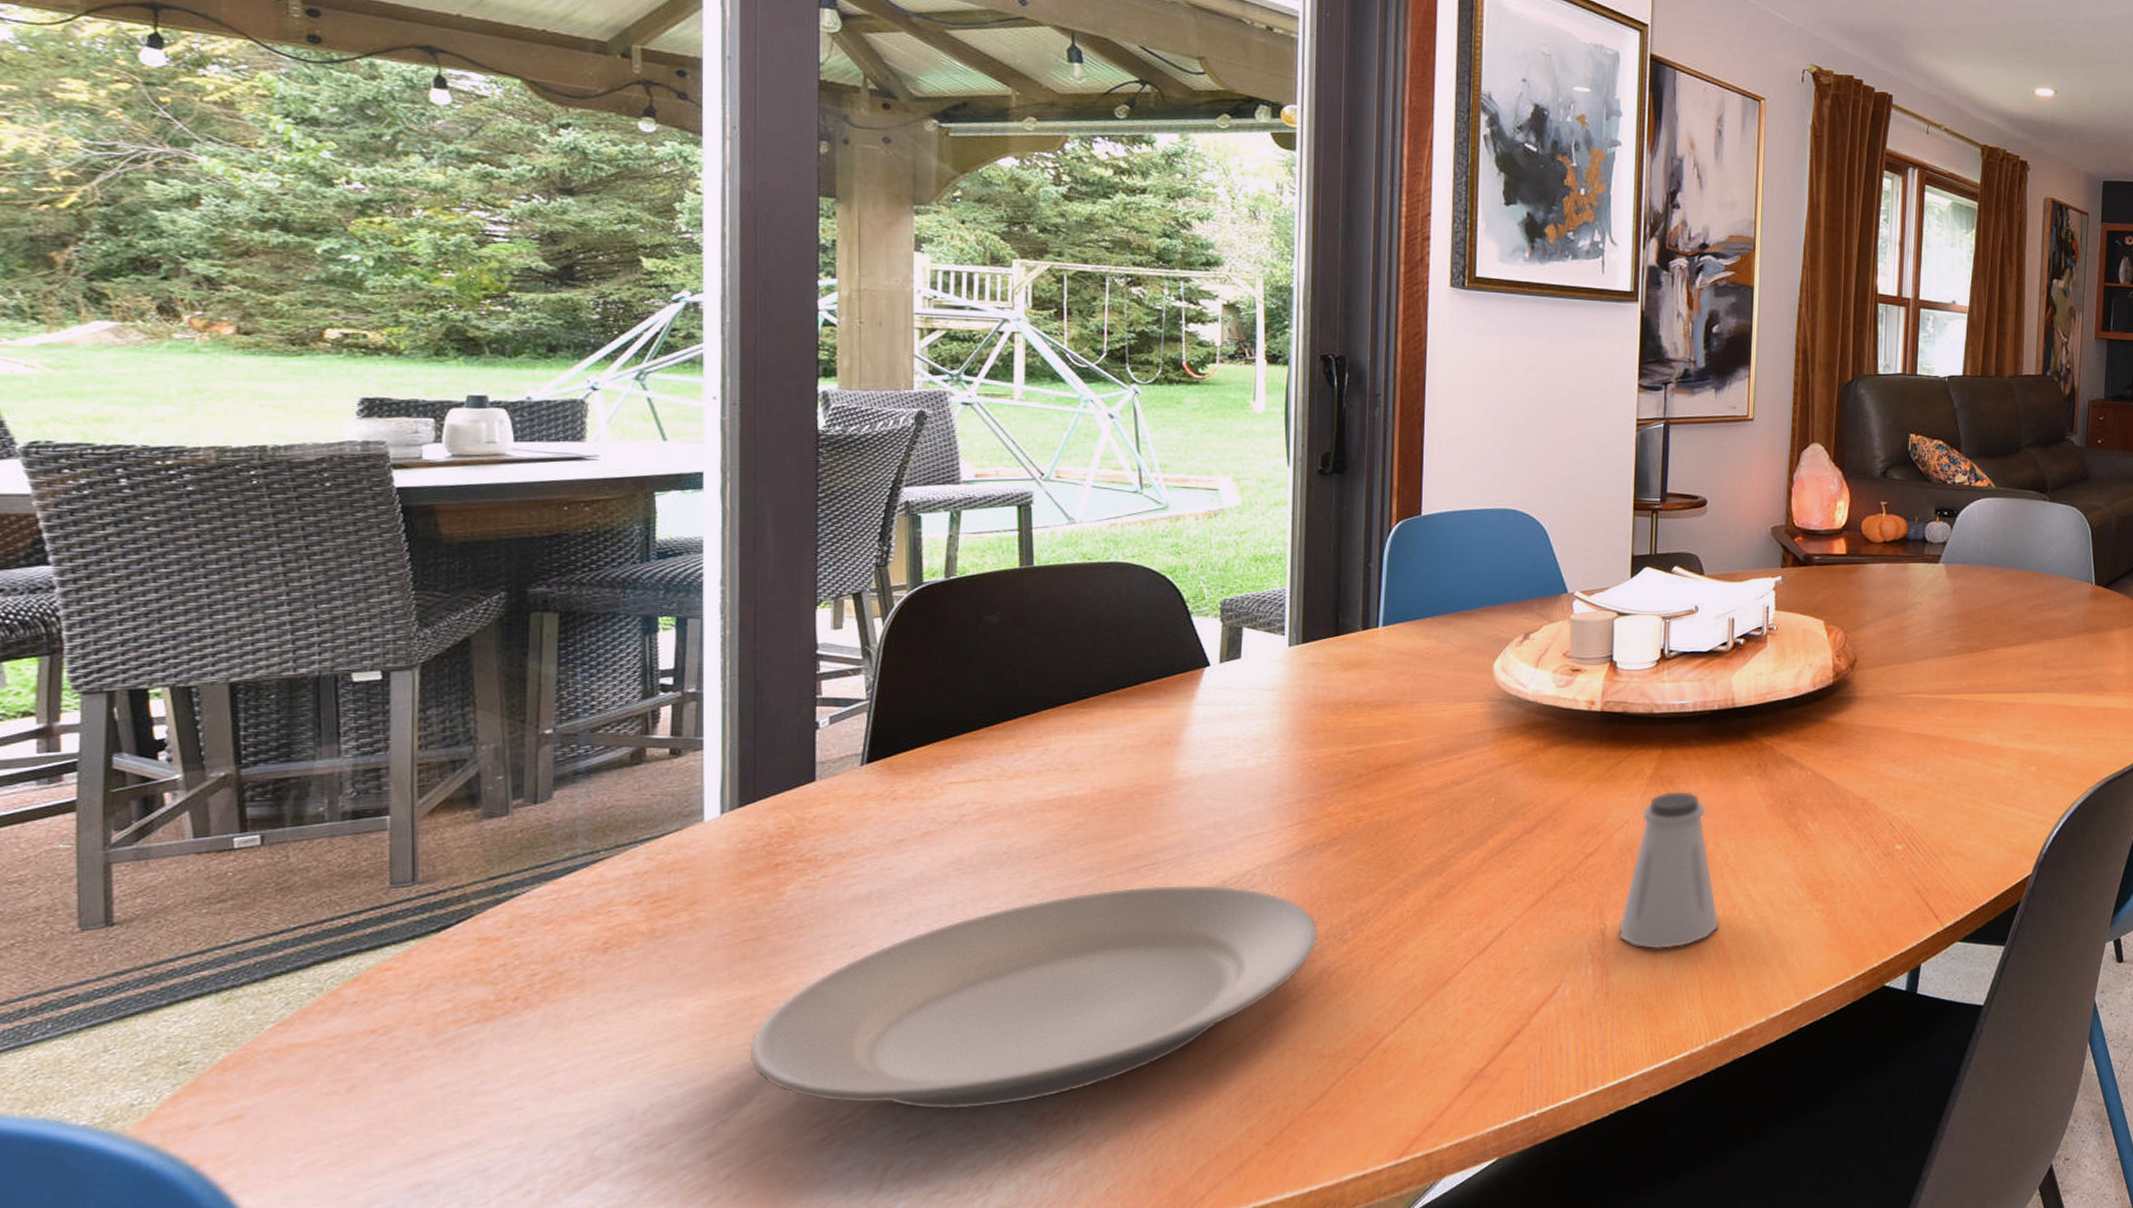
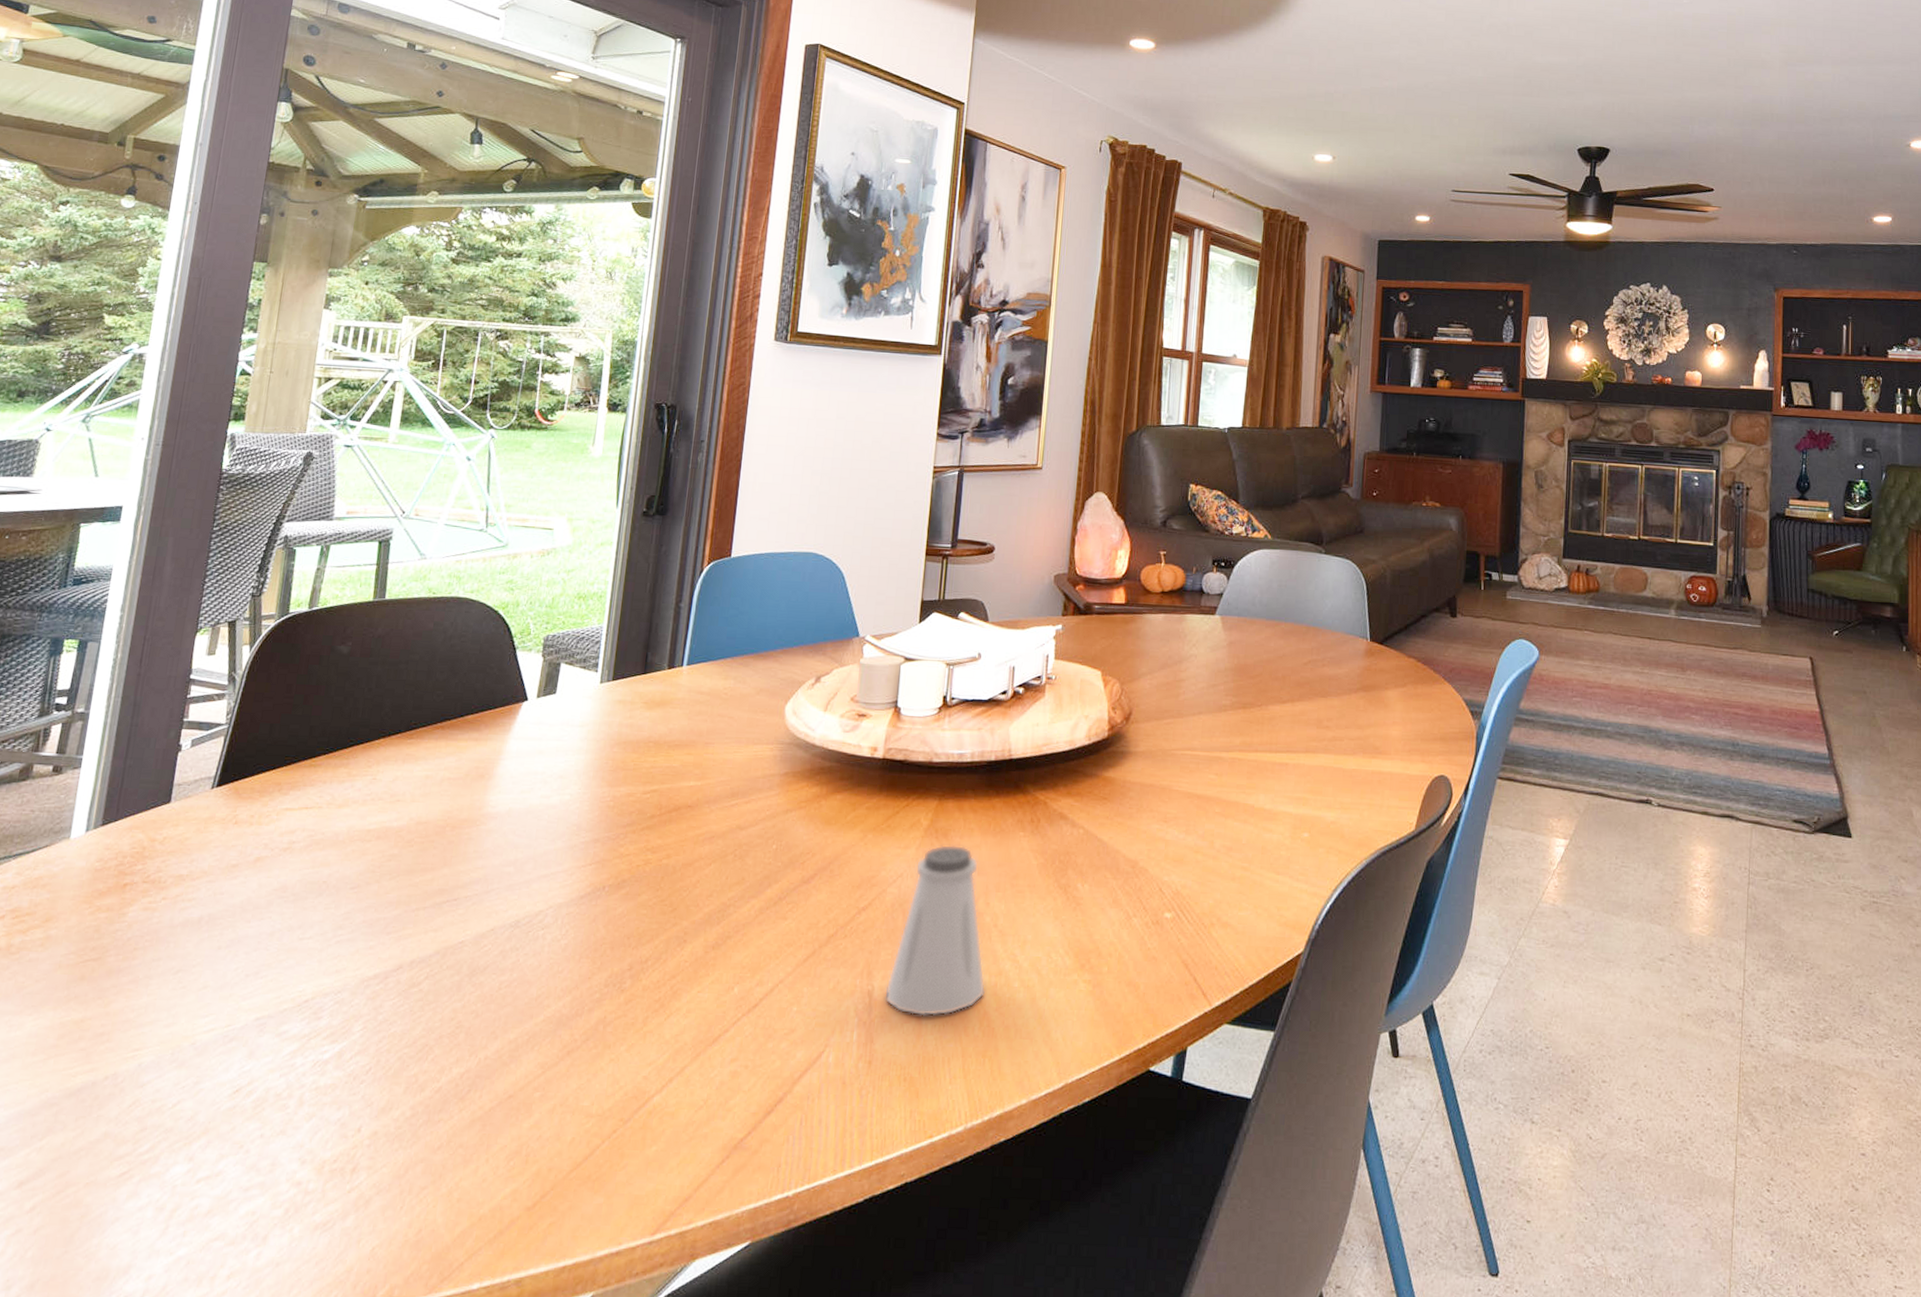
plate: present [748,884,1319,1110] -> none [70,921,600,1151]

